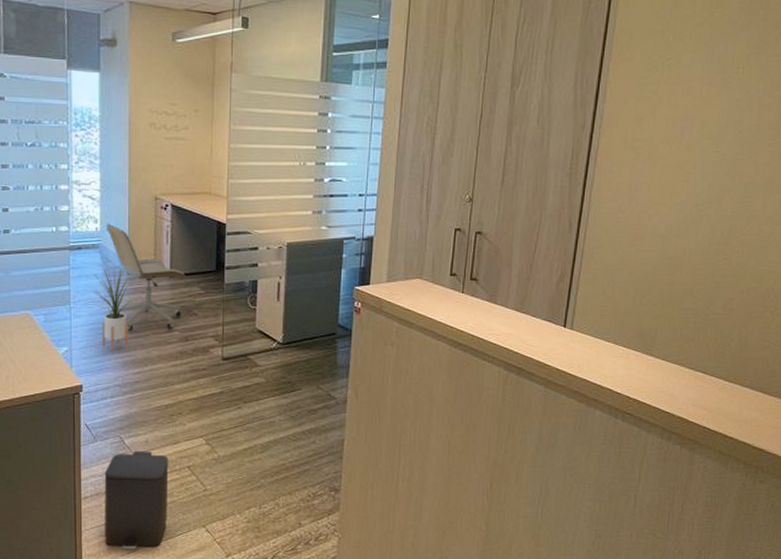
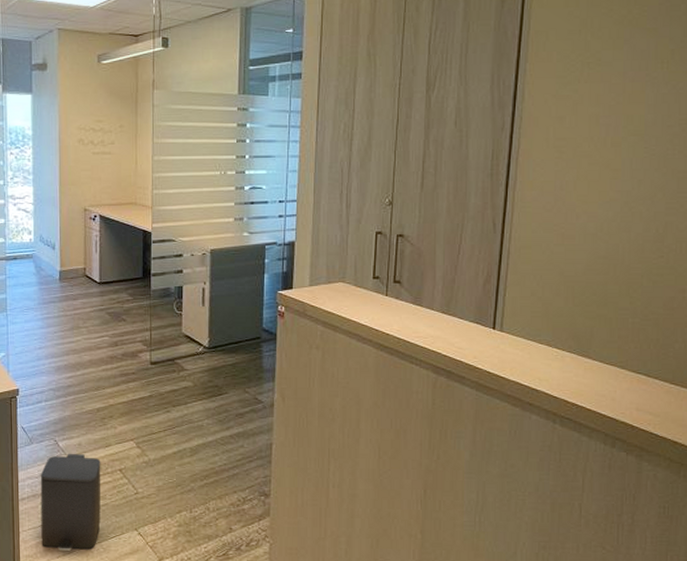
house plant: present [94,265,138,351] -> none [28,274,69,356]
office chair: present [107,223,186,332] -> none [40,234,114,337]

